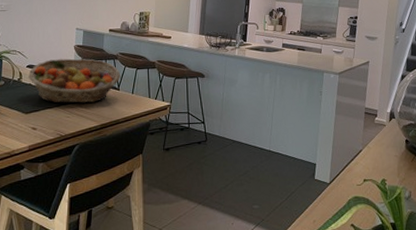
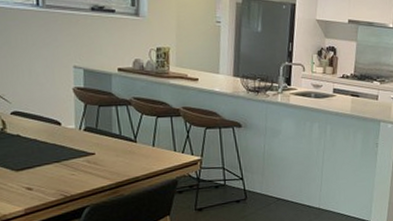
fruit basket: present [28,58,121,103] -> none [14,104,137,158]

